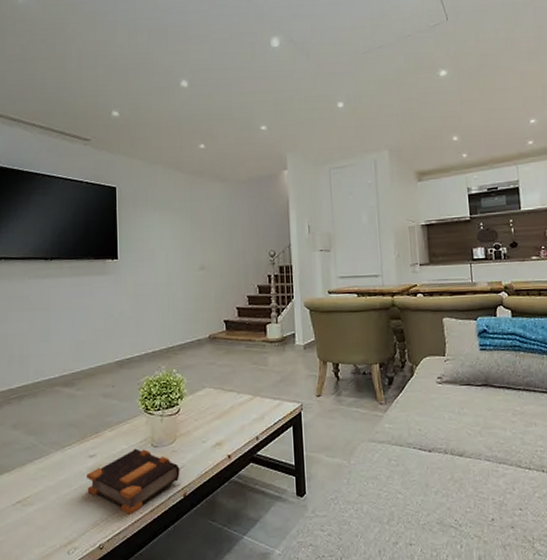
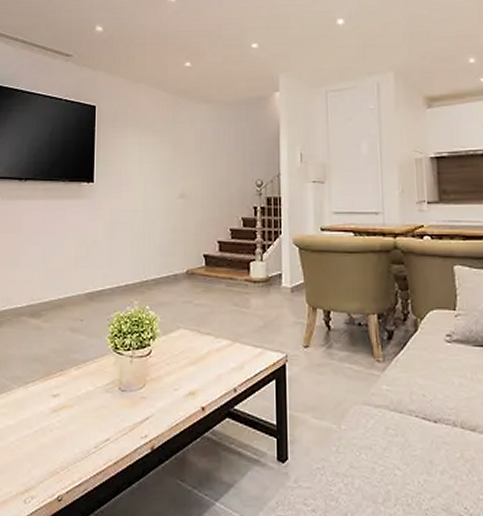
bible: present [87,448,180,514] -> none [48,391,148,465]

